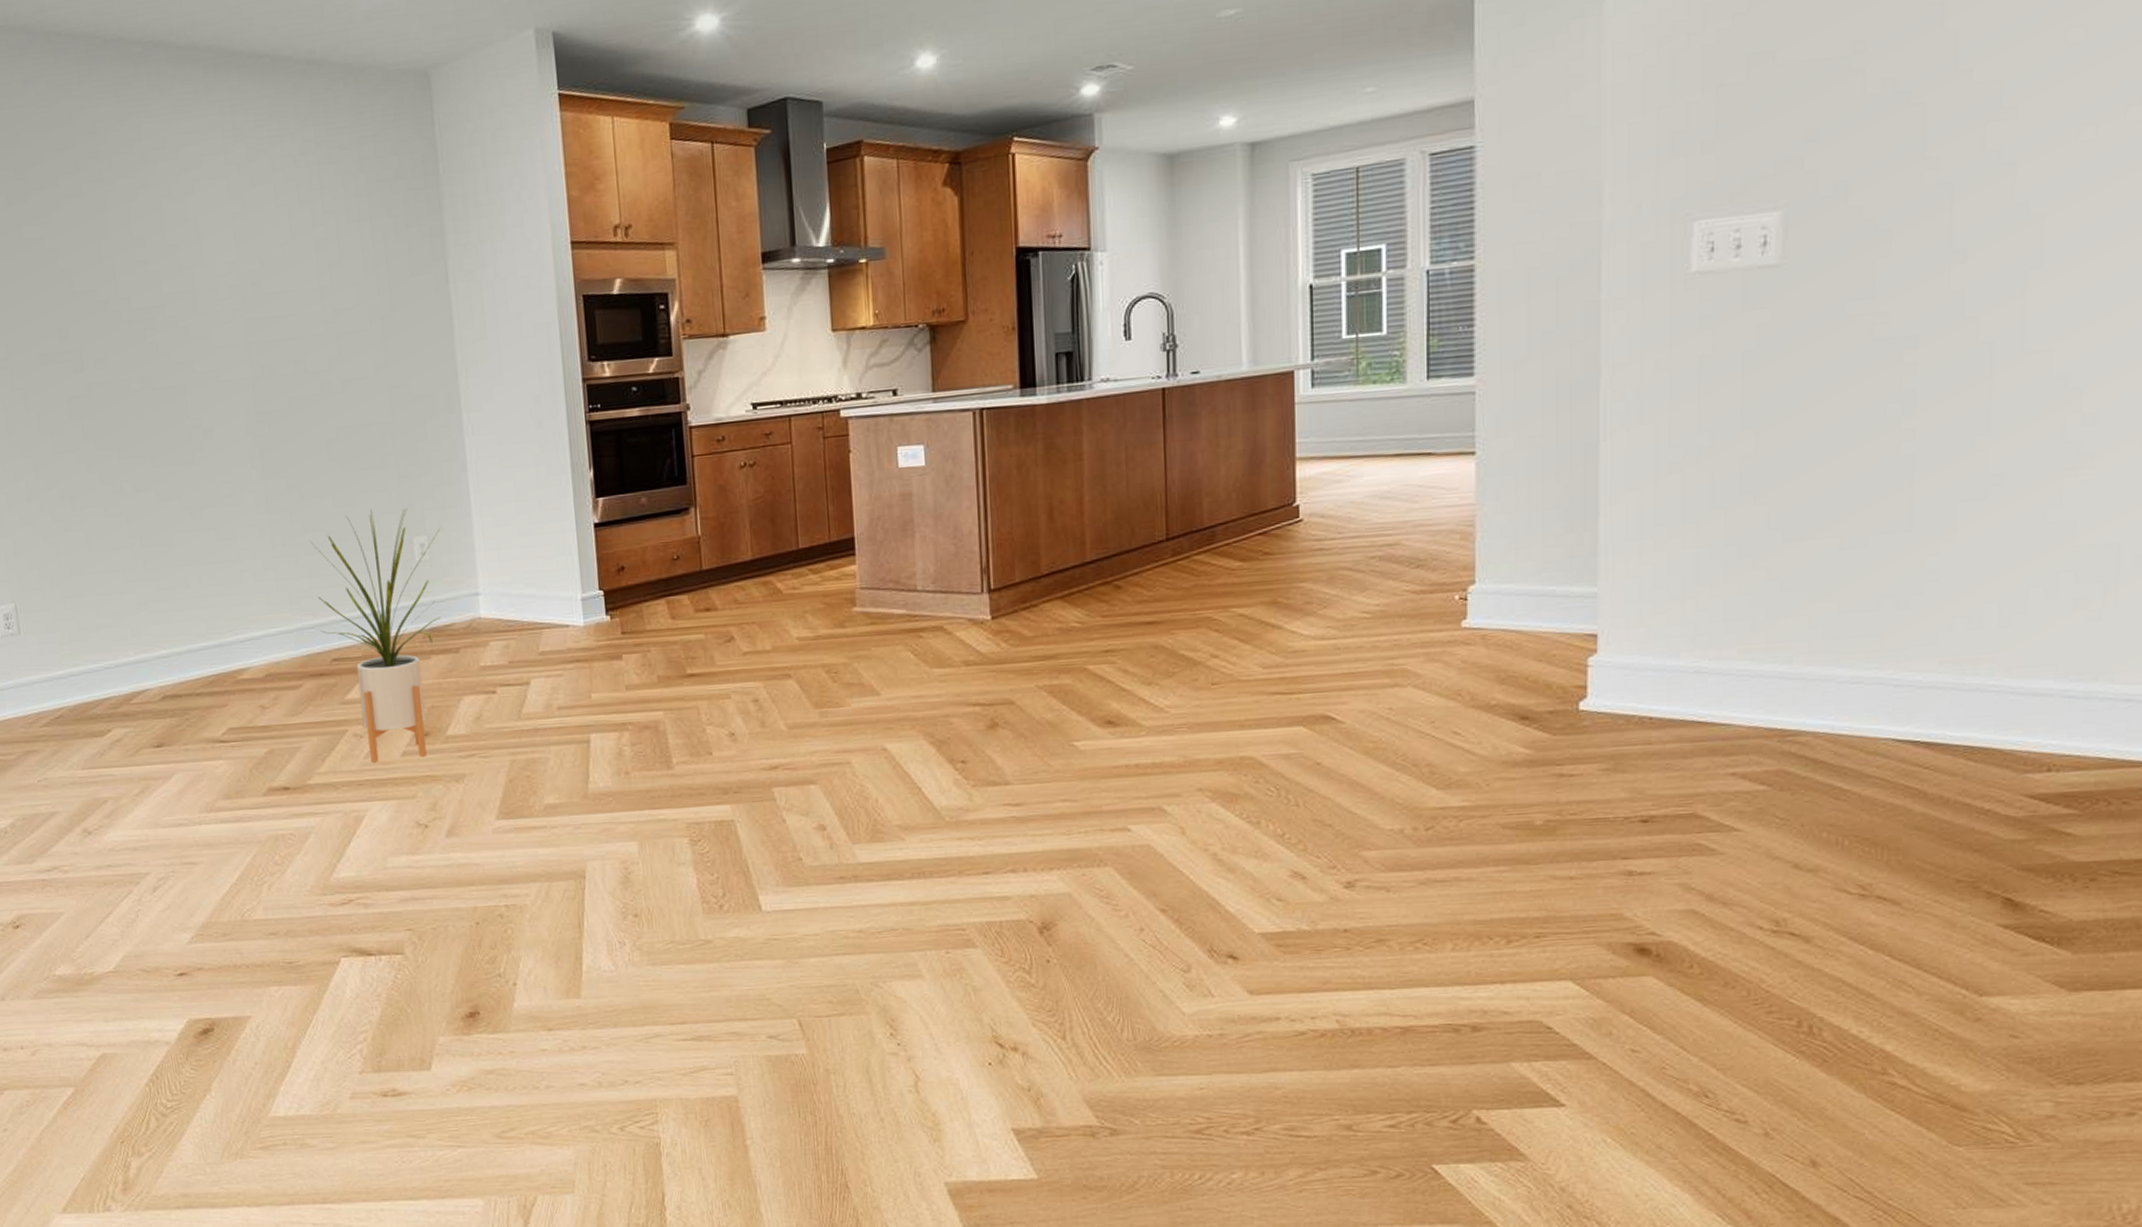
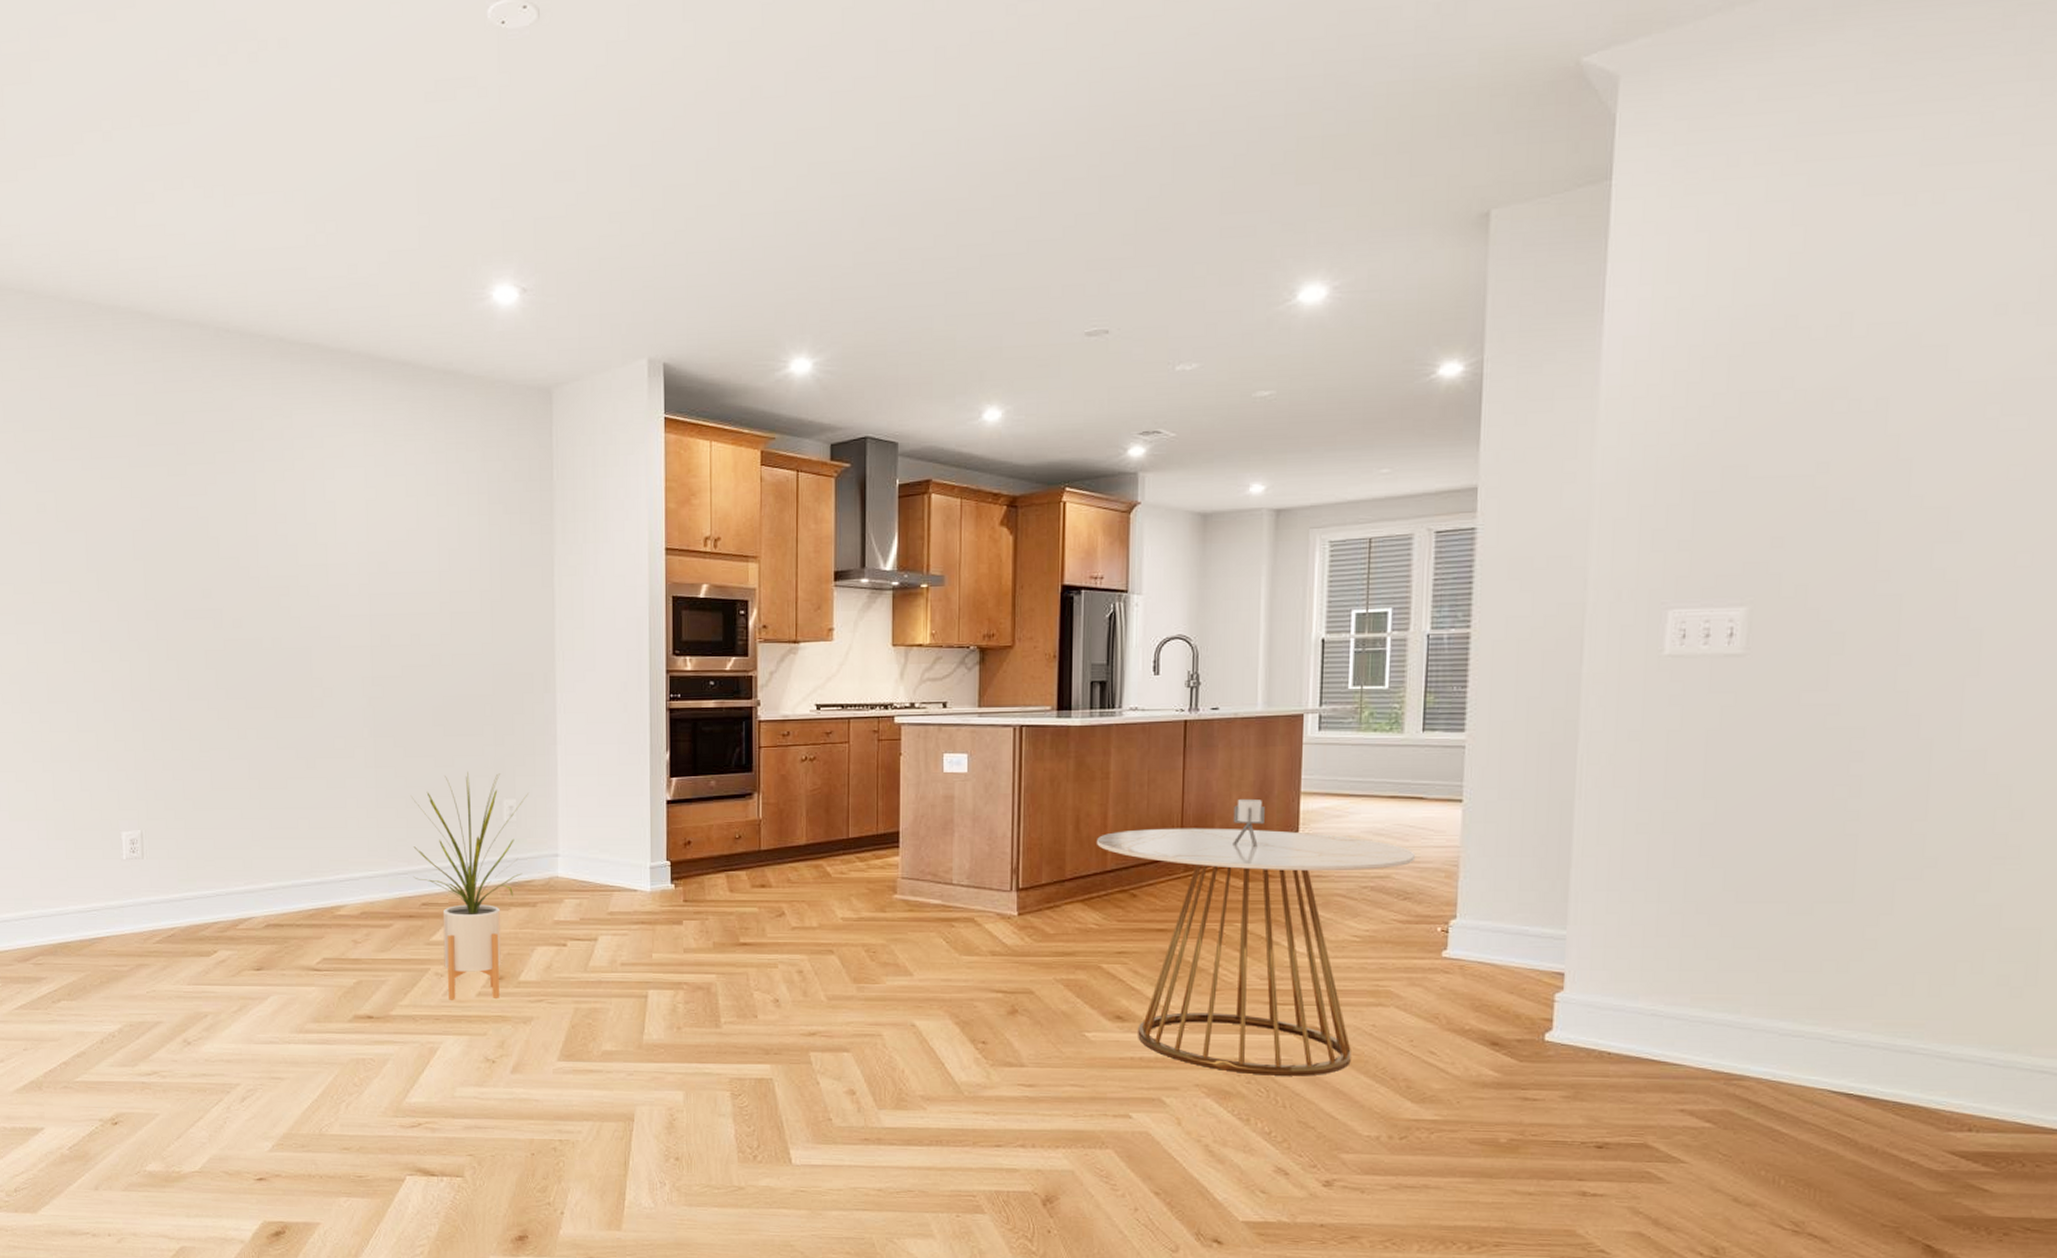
side table: none [1073,469,1427,773] -> present [1097,798,1416,1076]

